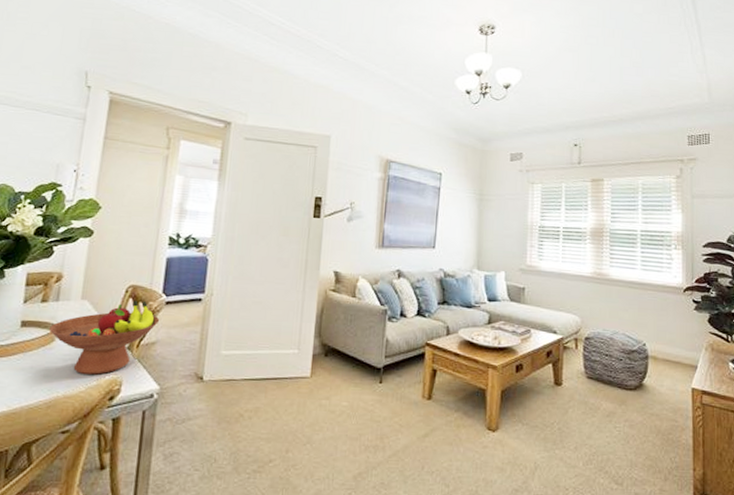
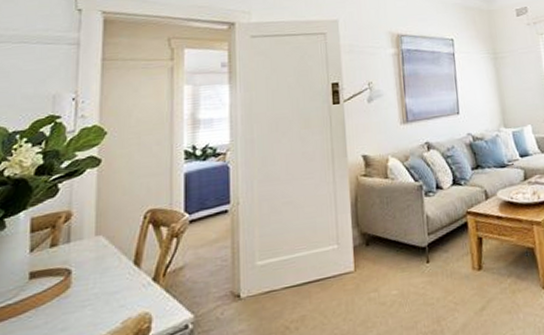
fruit bowl: present [49,300,160,375] -> none [63,223,185,319]

